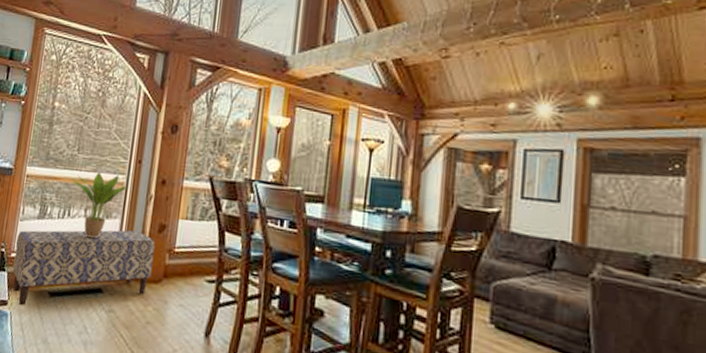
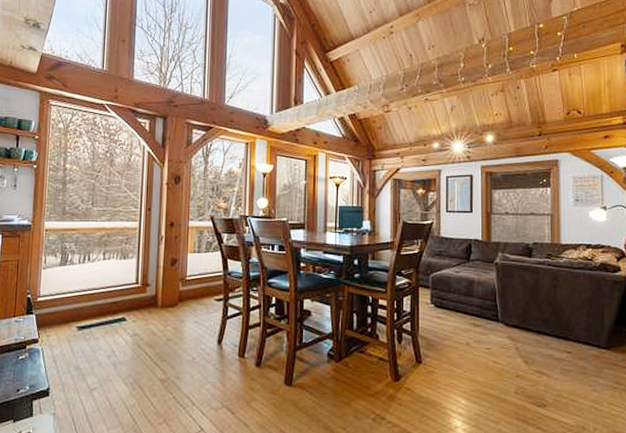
bench: present [12,230,155,306] -> none [40,266,169,342]
potted plant: present [73,172,133,239] -> none [90,219,144,277]

